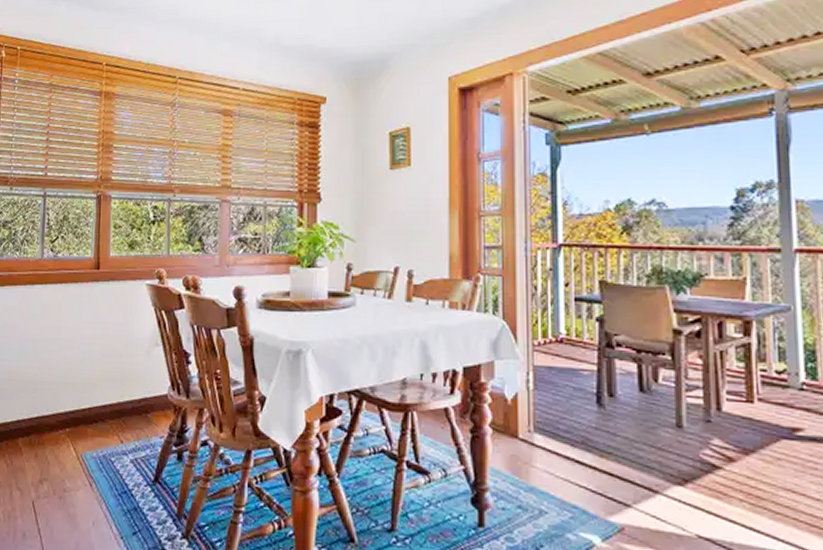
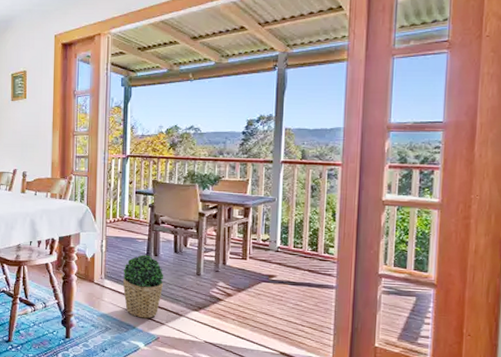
potted plant: none [561,394,626,497] -> present [122,254,164,319]

